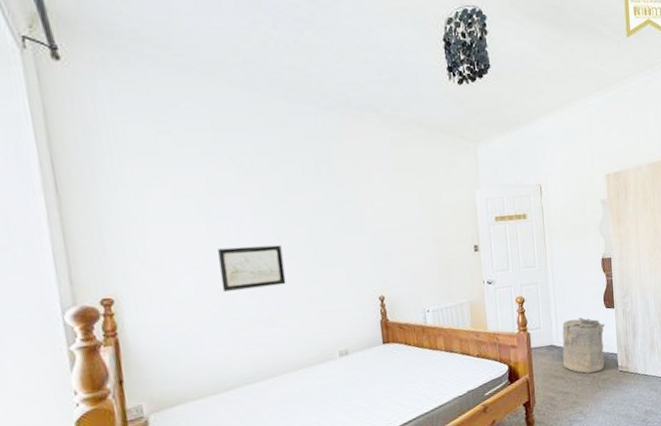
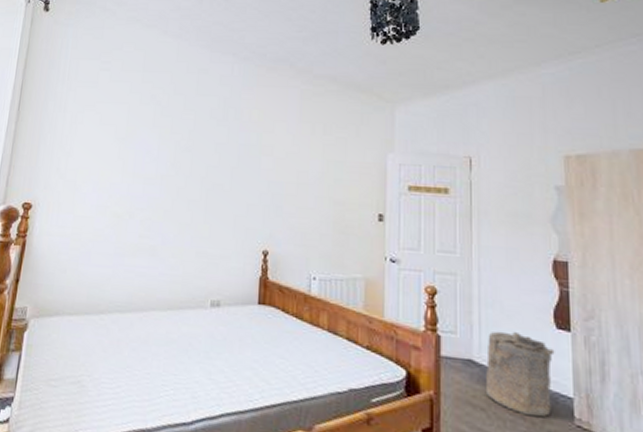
wall art: present [218,244,286,292] -> none [118,175,178,219]

